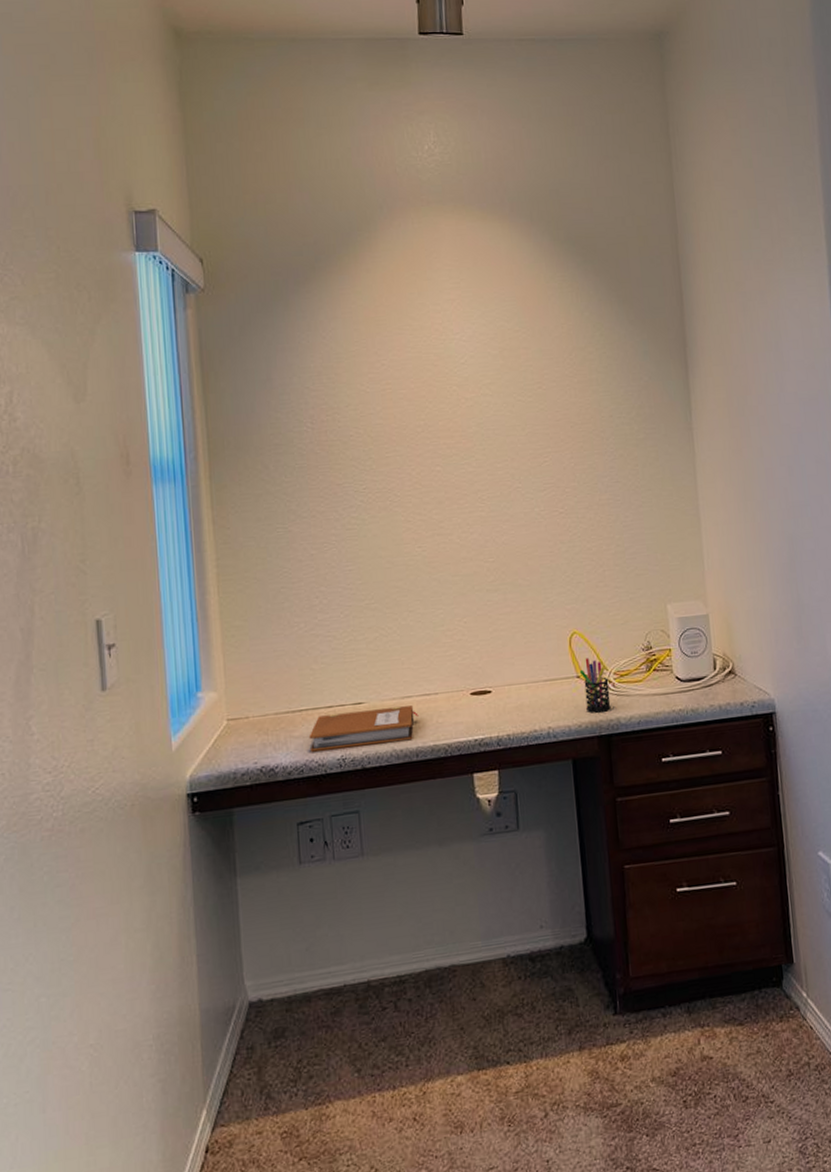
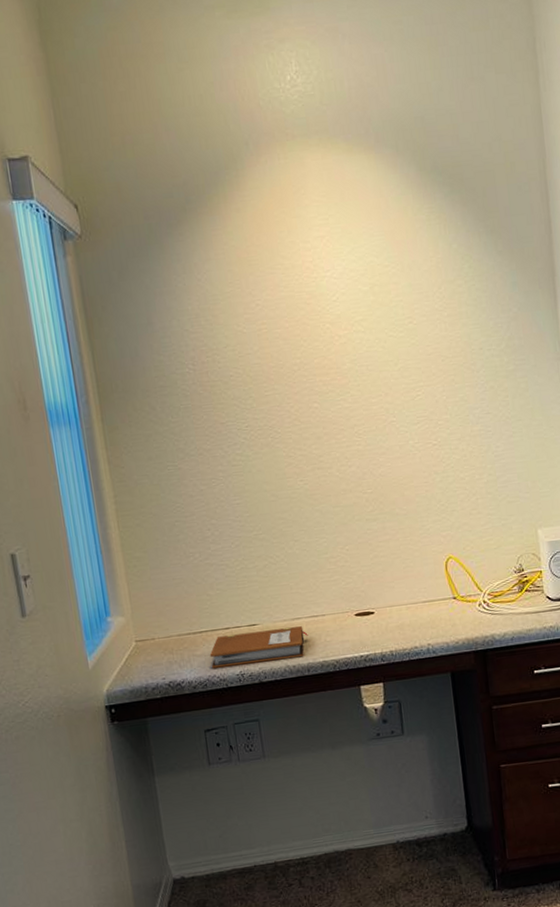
pen holder: present [579,657,611,713] -> none [455,580,486,631]

